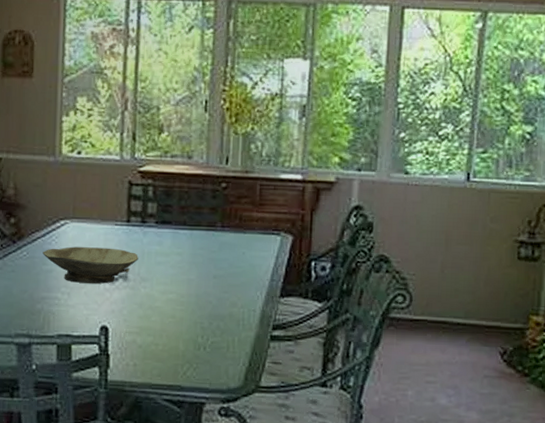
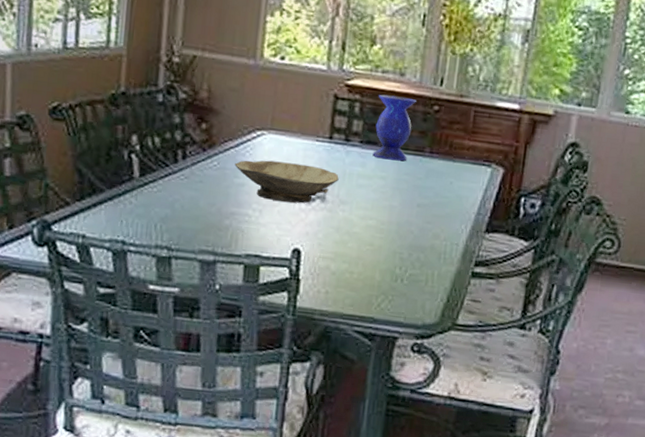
vase: none [168,177,205,237] -> present [372,94,416,161]

